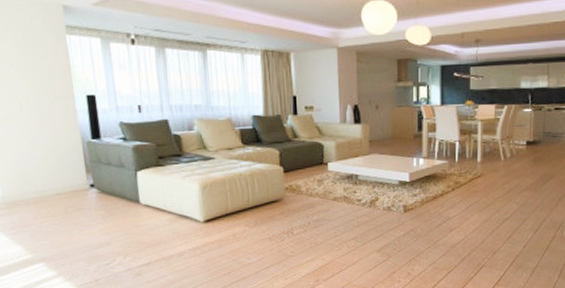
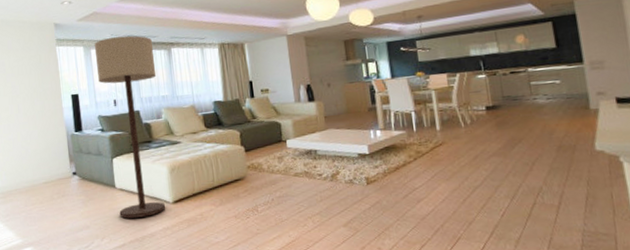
floor lamp: none [113,30,196,236] -> present [94,35,166,219]

